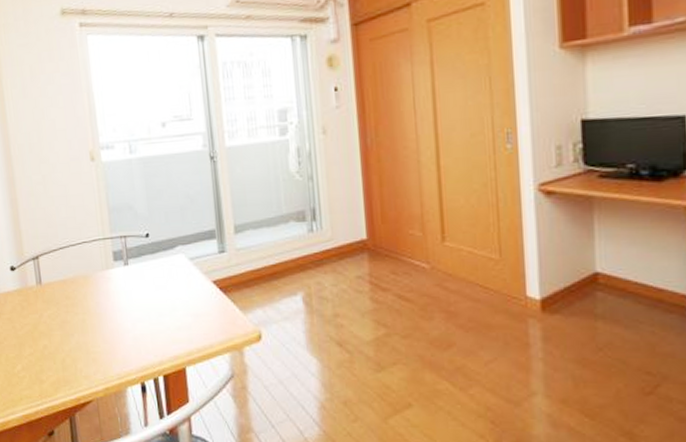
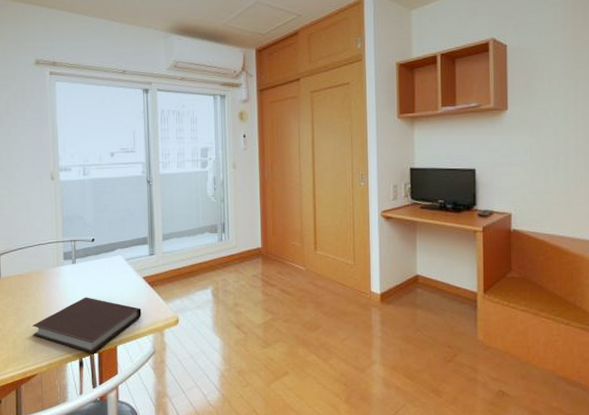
notebook: none [82,306,214,377] -> present [32,297,142,354]

